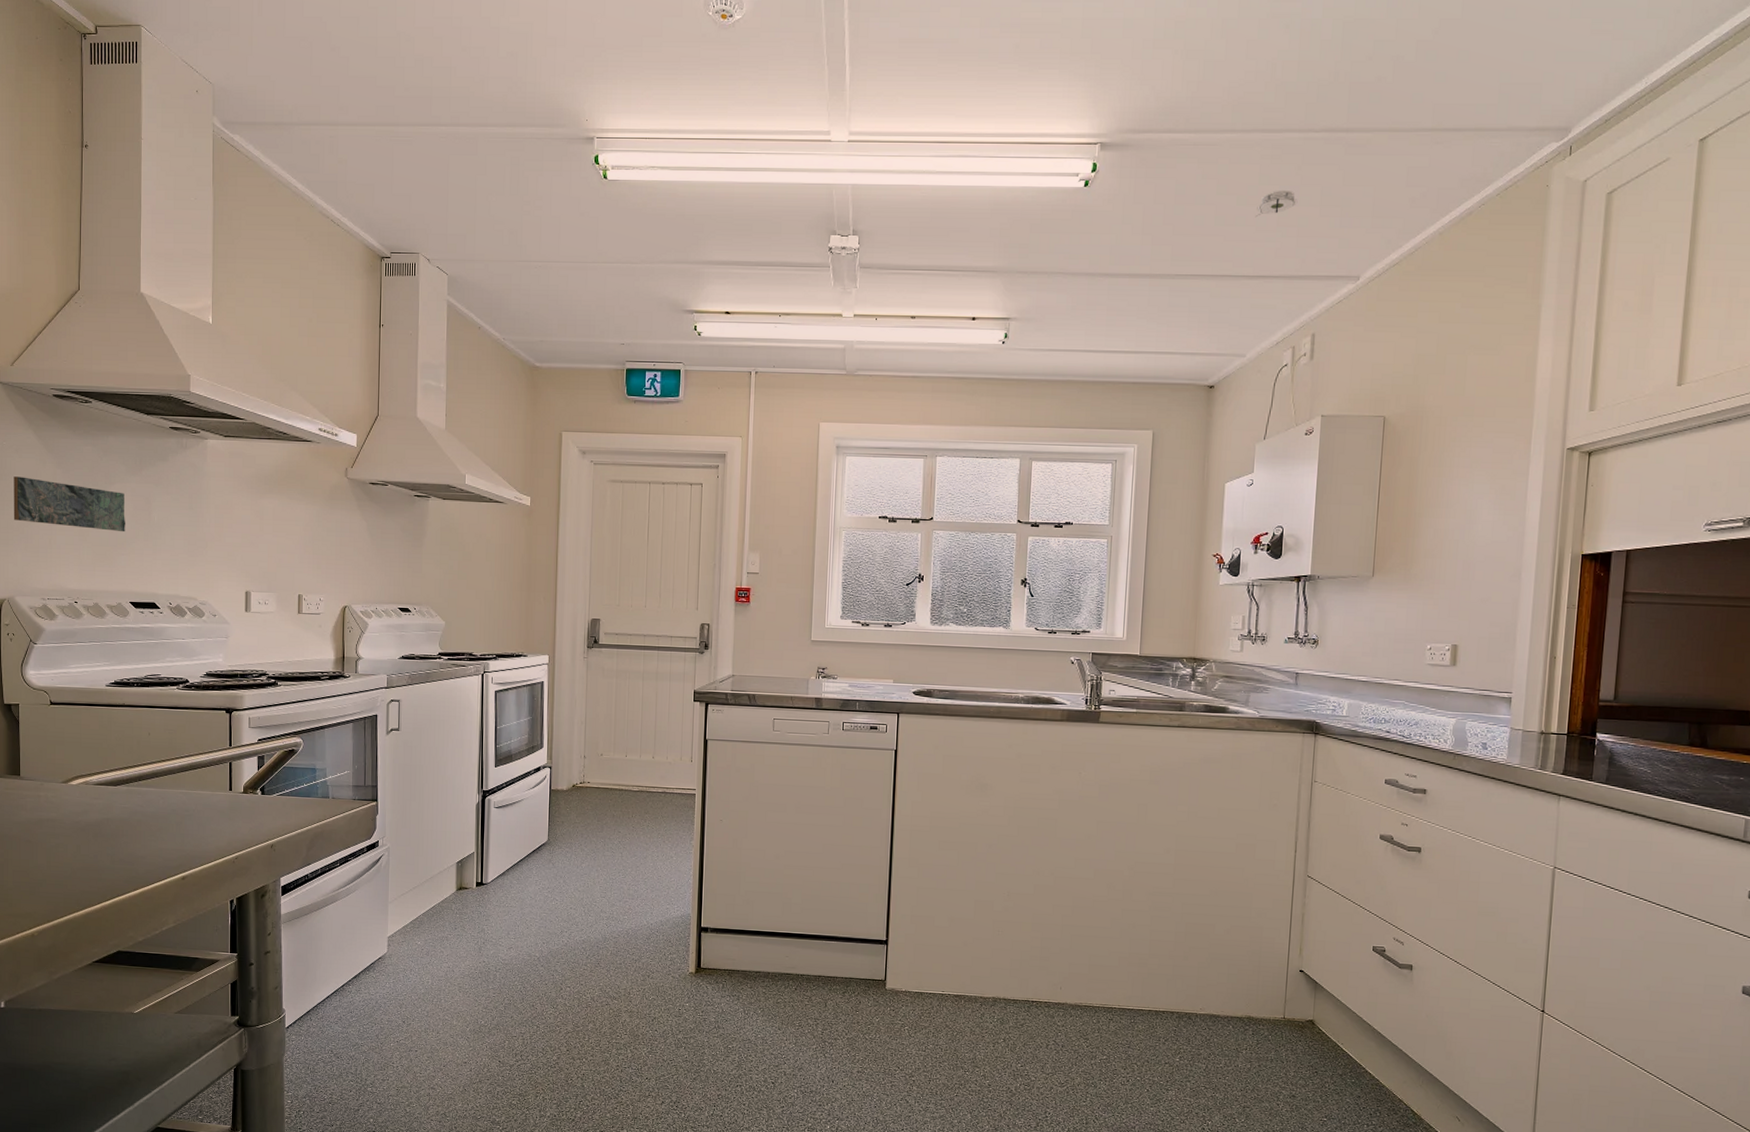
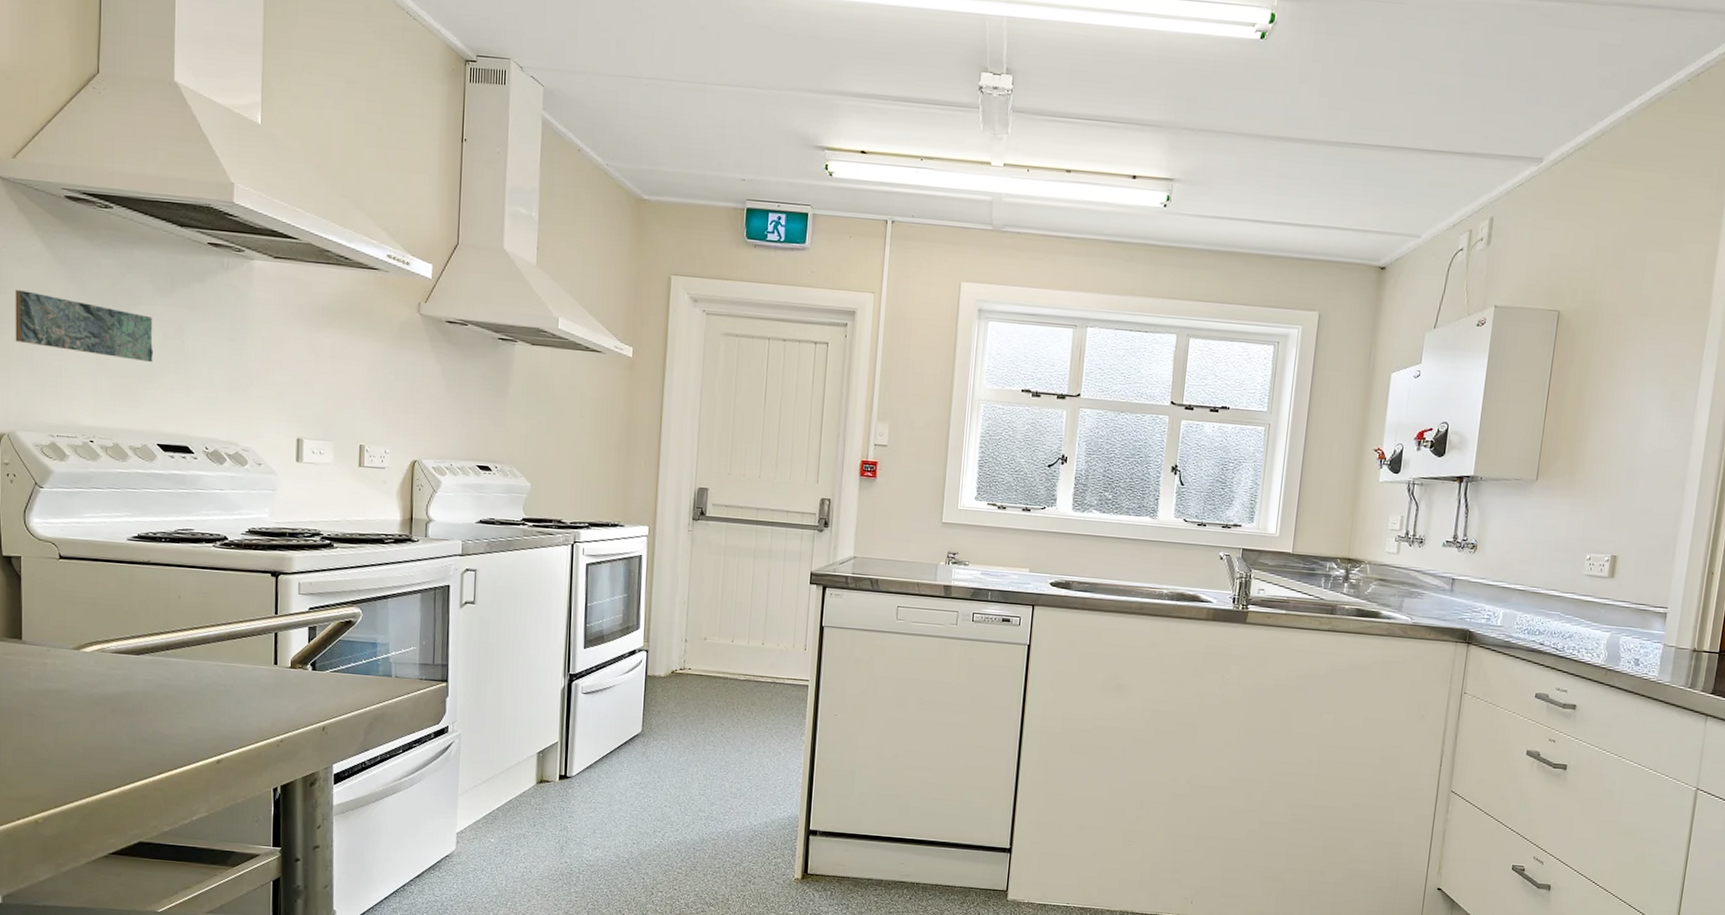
smoke detector: present [1255,190,1298,218] -> none [1439,58,1485,87]

